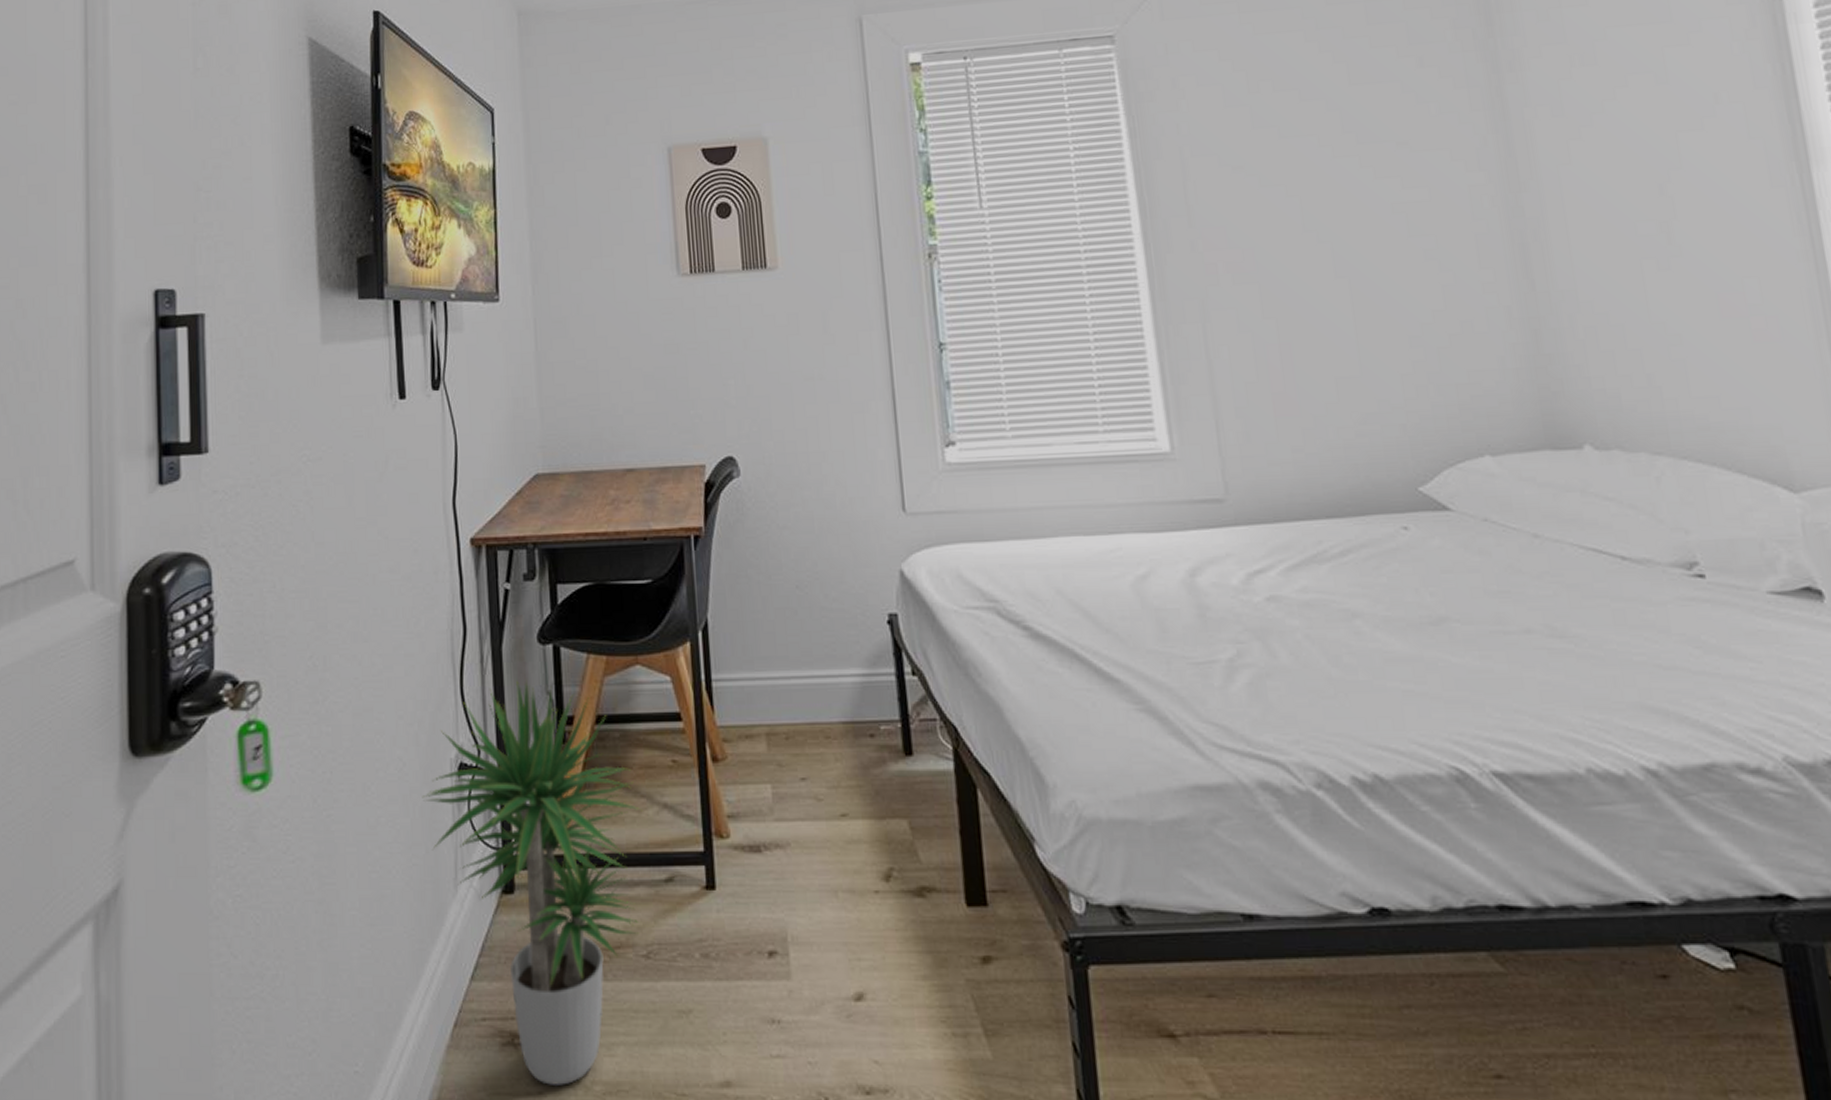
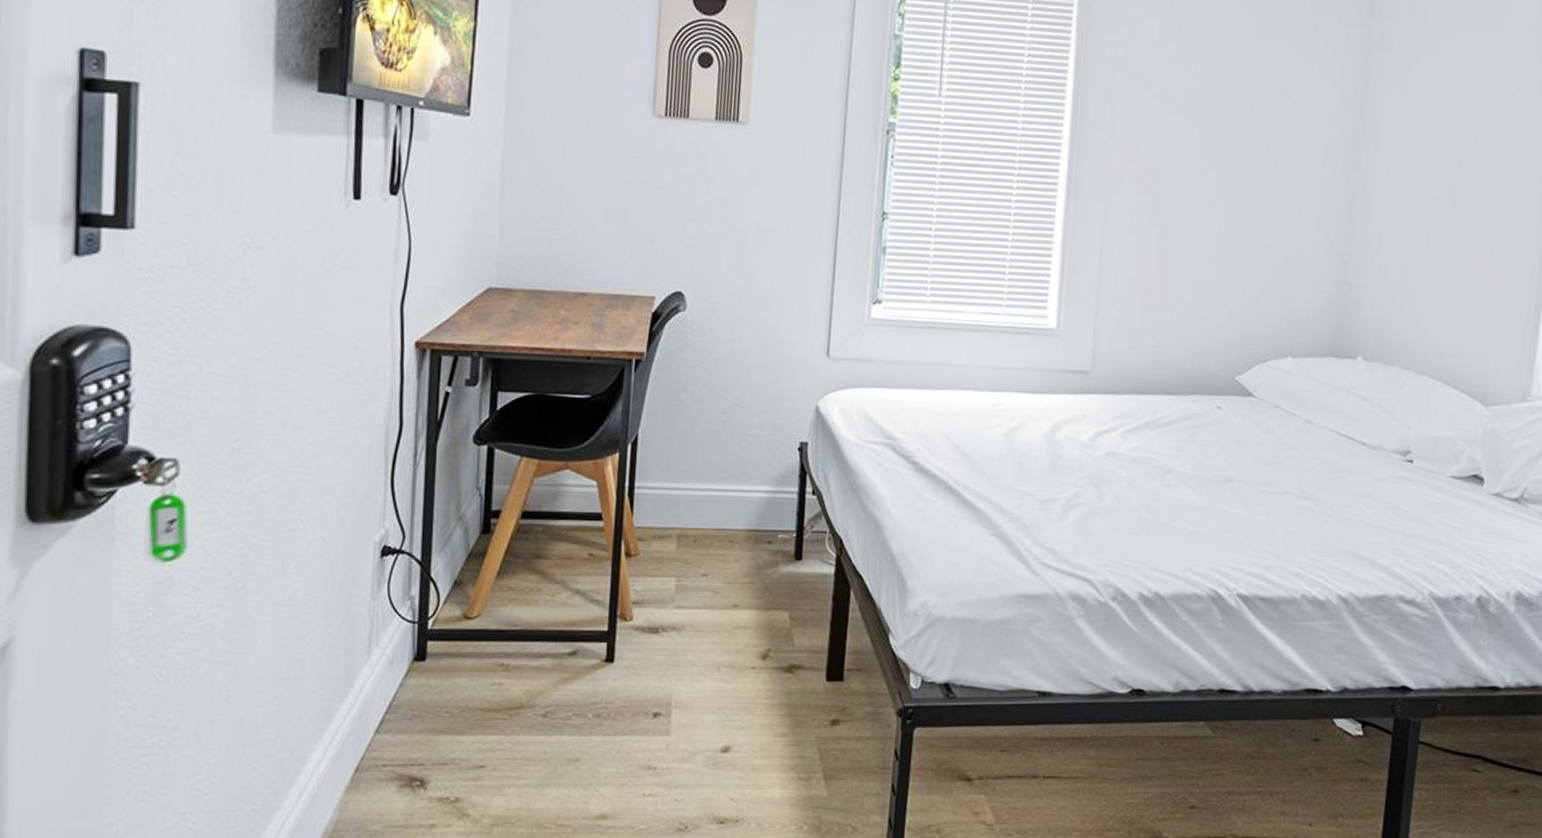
potted plant: present [422,680,643,1085] -> none [342,475,556,819]

